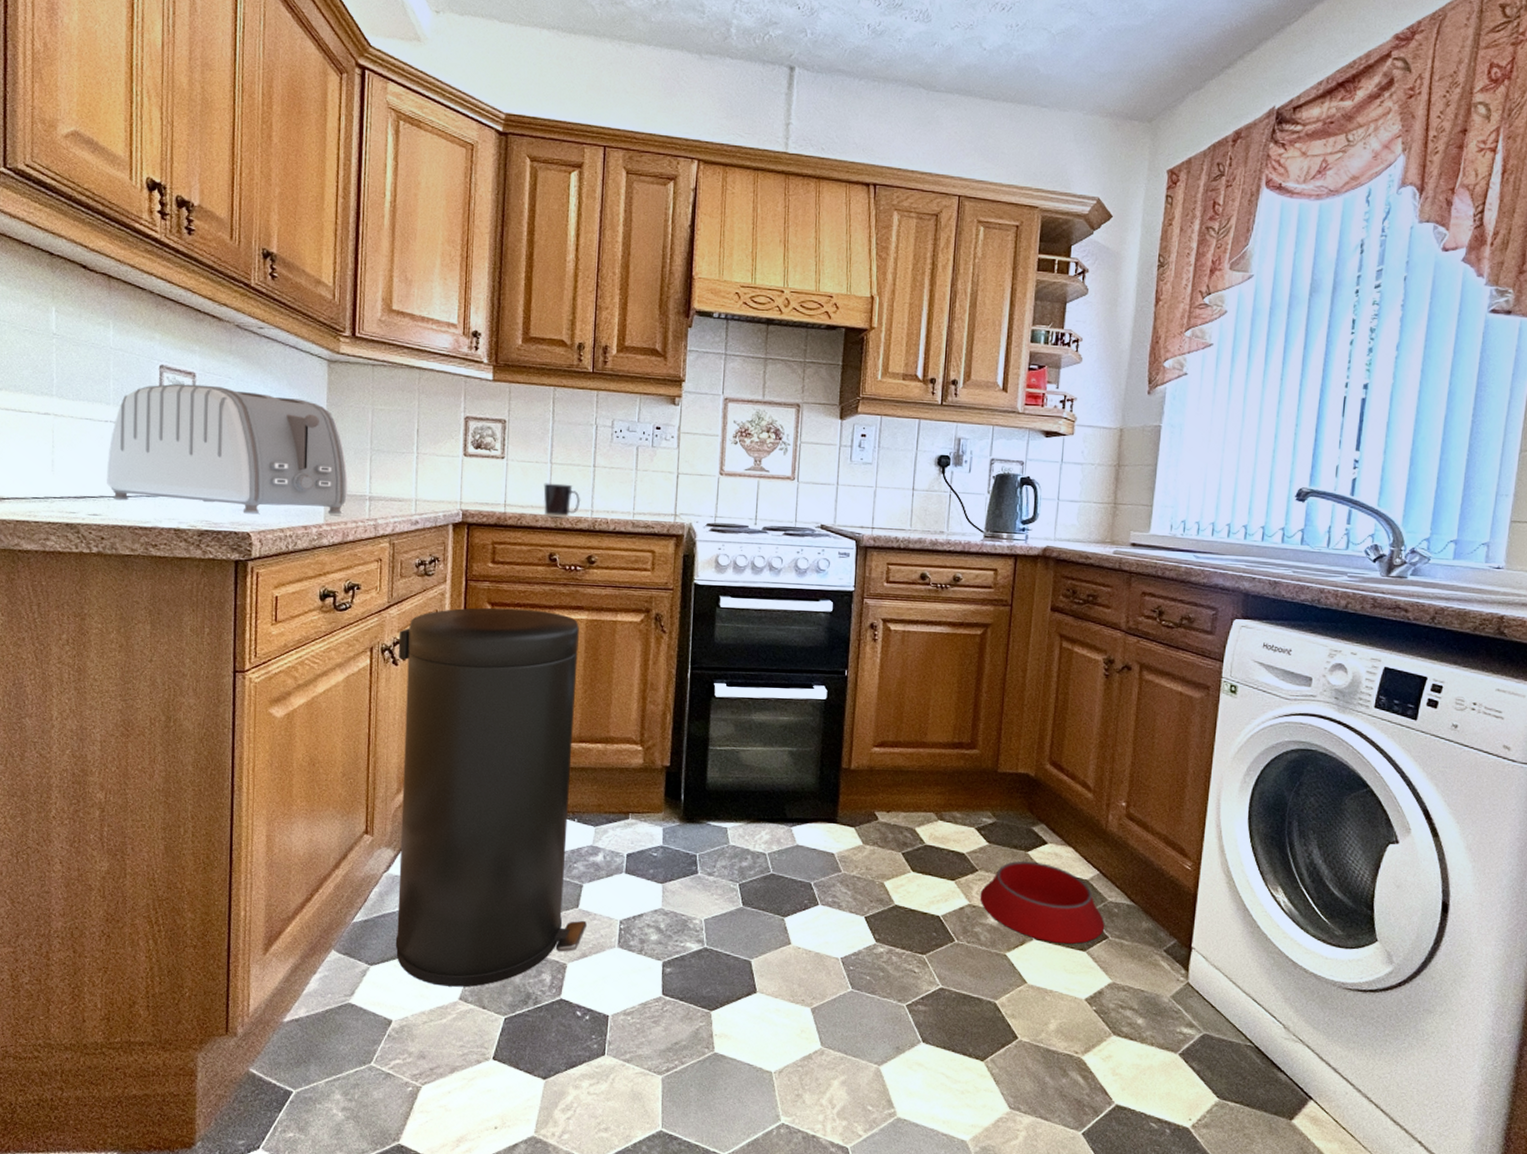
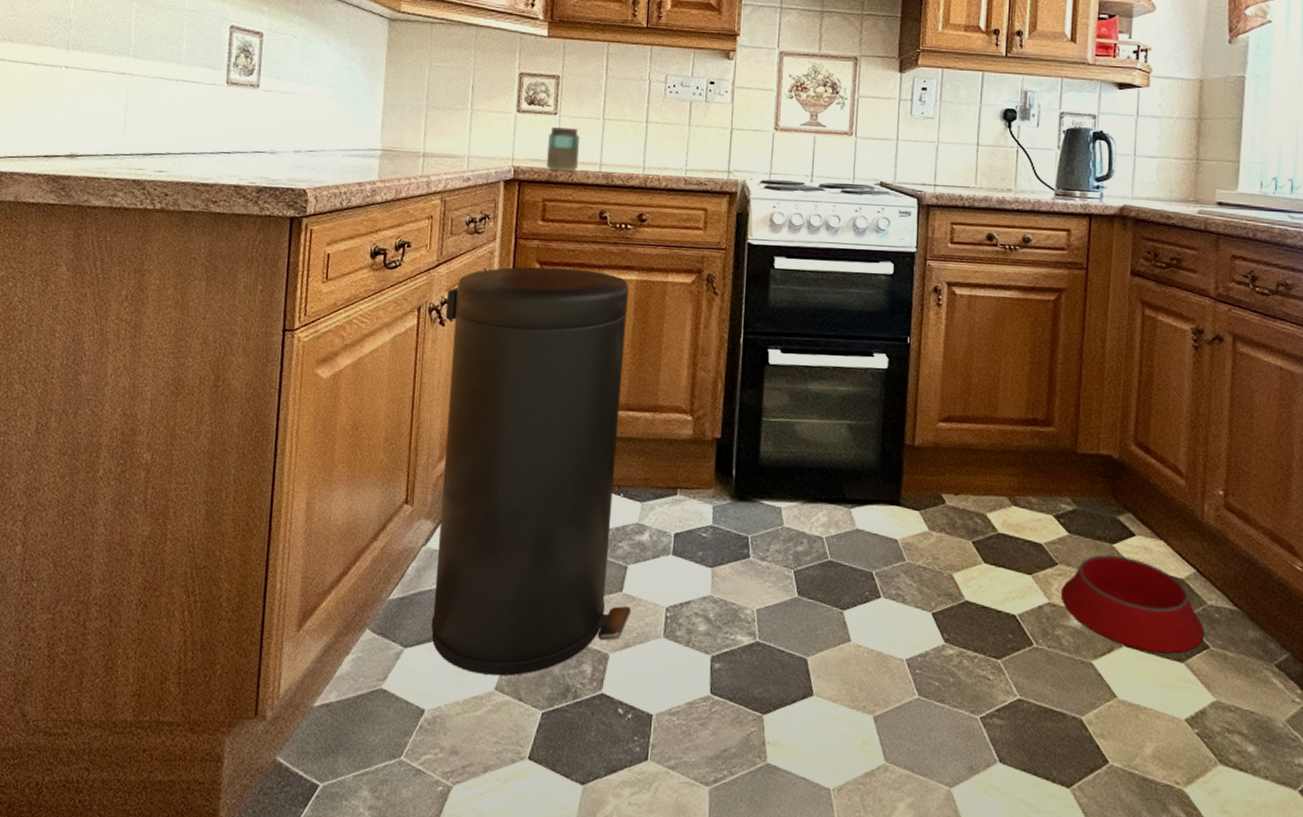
toaster: present [107,383,348,515] -> none [174,43,403,172]
peanut butter: none [494,471,528,515] -> present [545,127,580,172]
mug: present [543,483,581,518] -> none [595,139,633,175]

